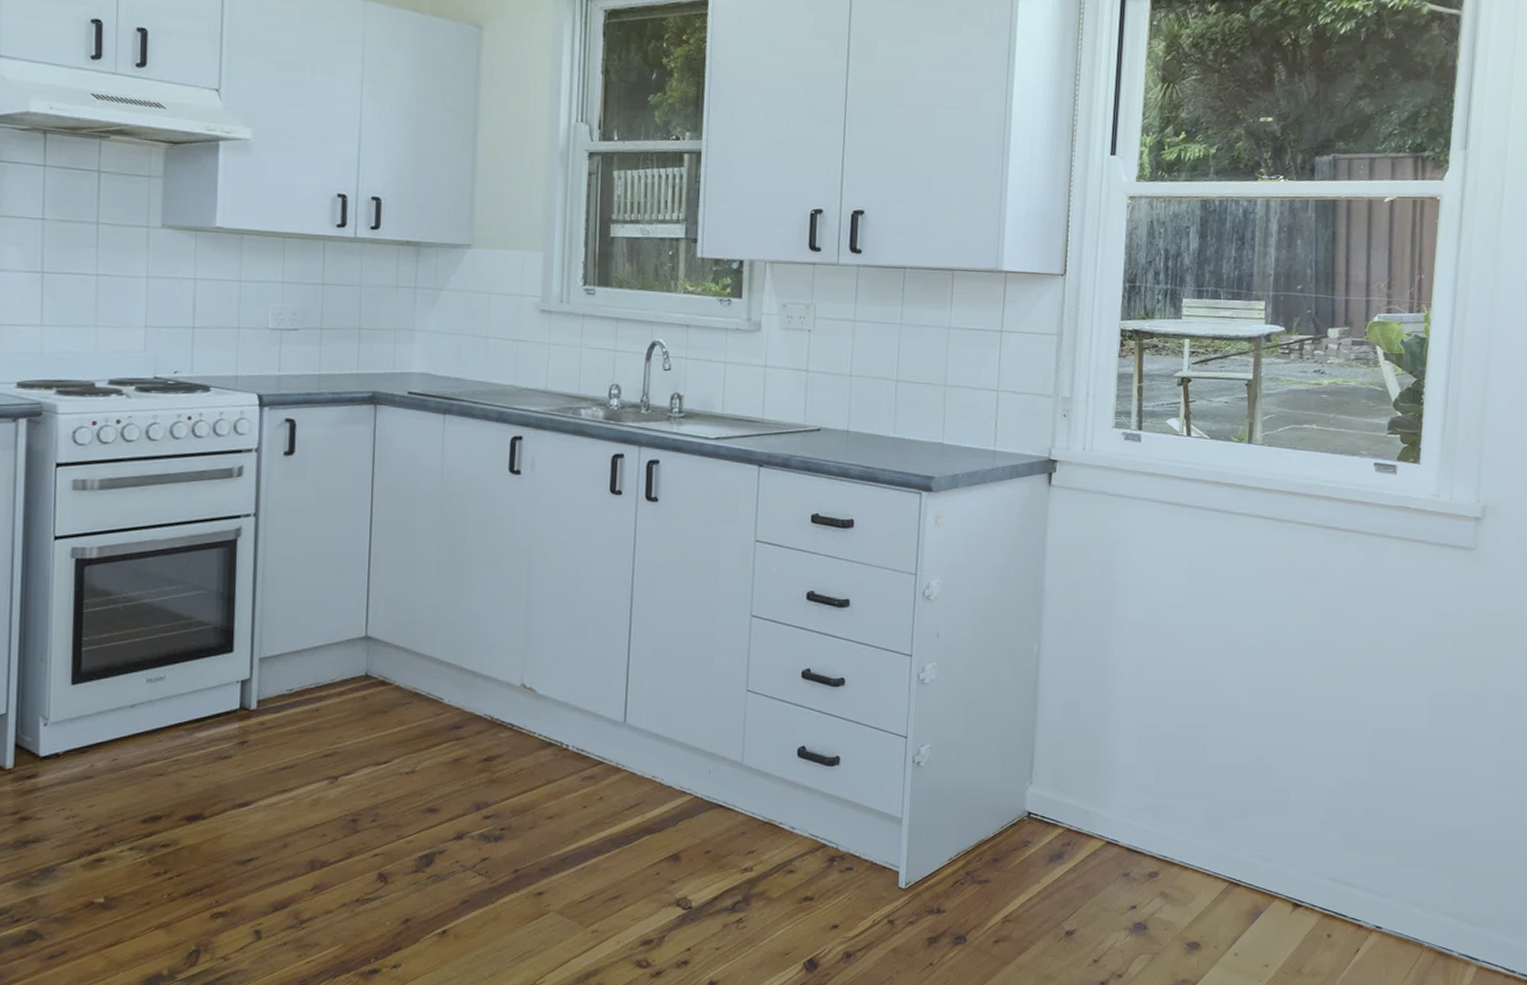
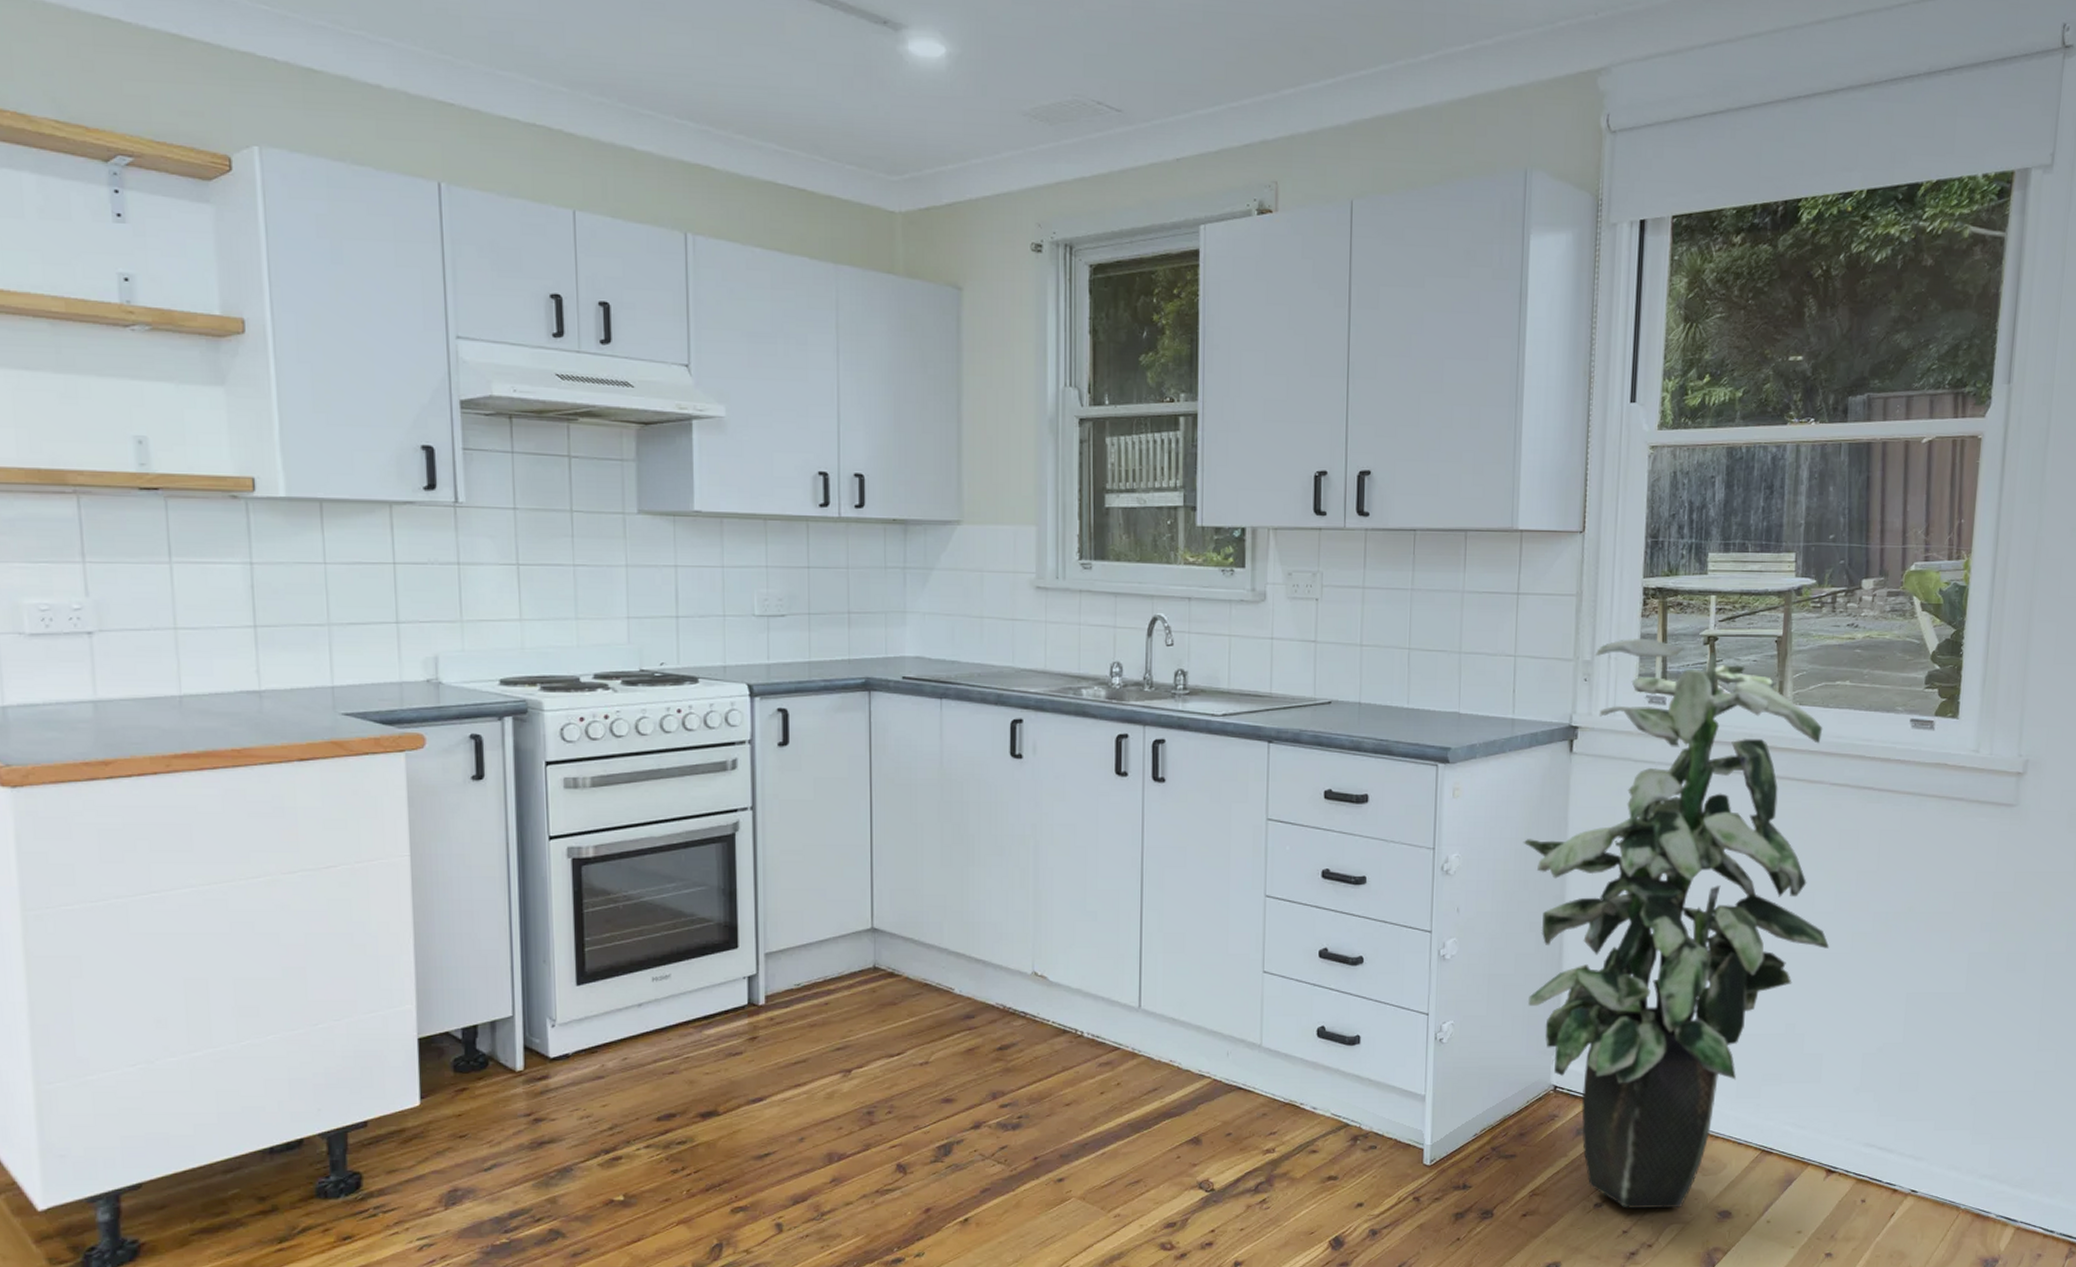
indoor plant: none [1002,377,1297,937] -> present [1523,638,1830,1208]

